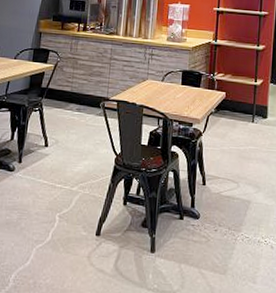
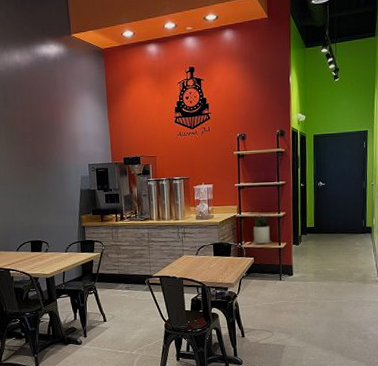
planter: none [226,45,248,79] -> present [252,215,272,245]

